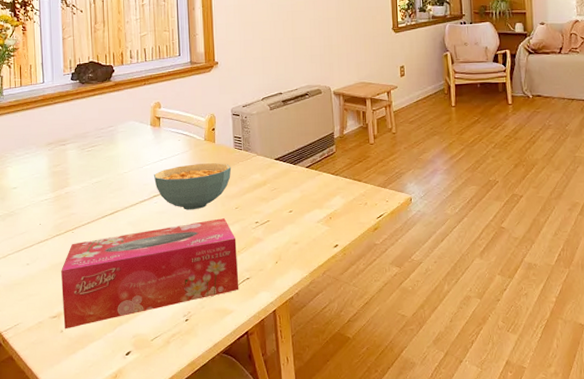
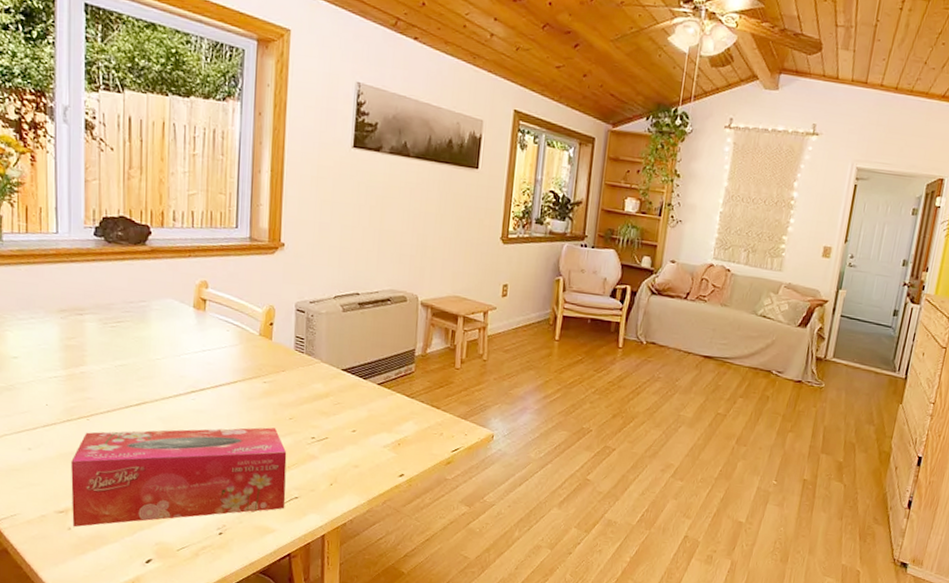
cereal bowl: present [153,163,232,210] -> none [192,360,289,414]

